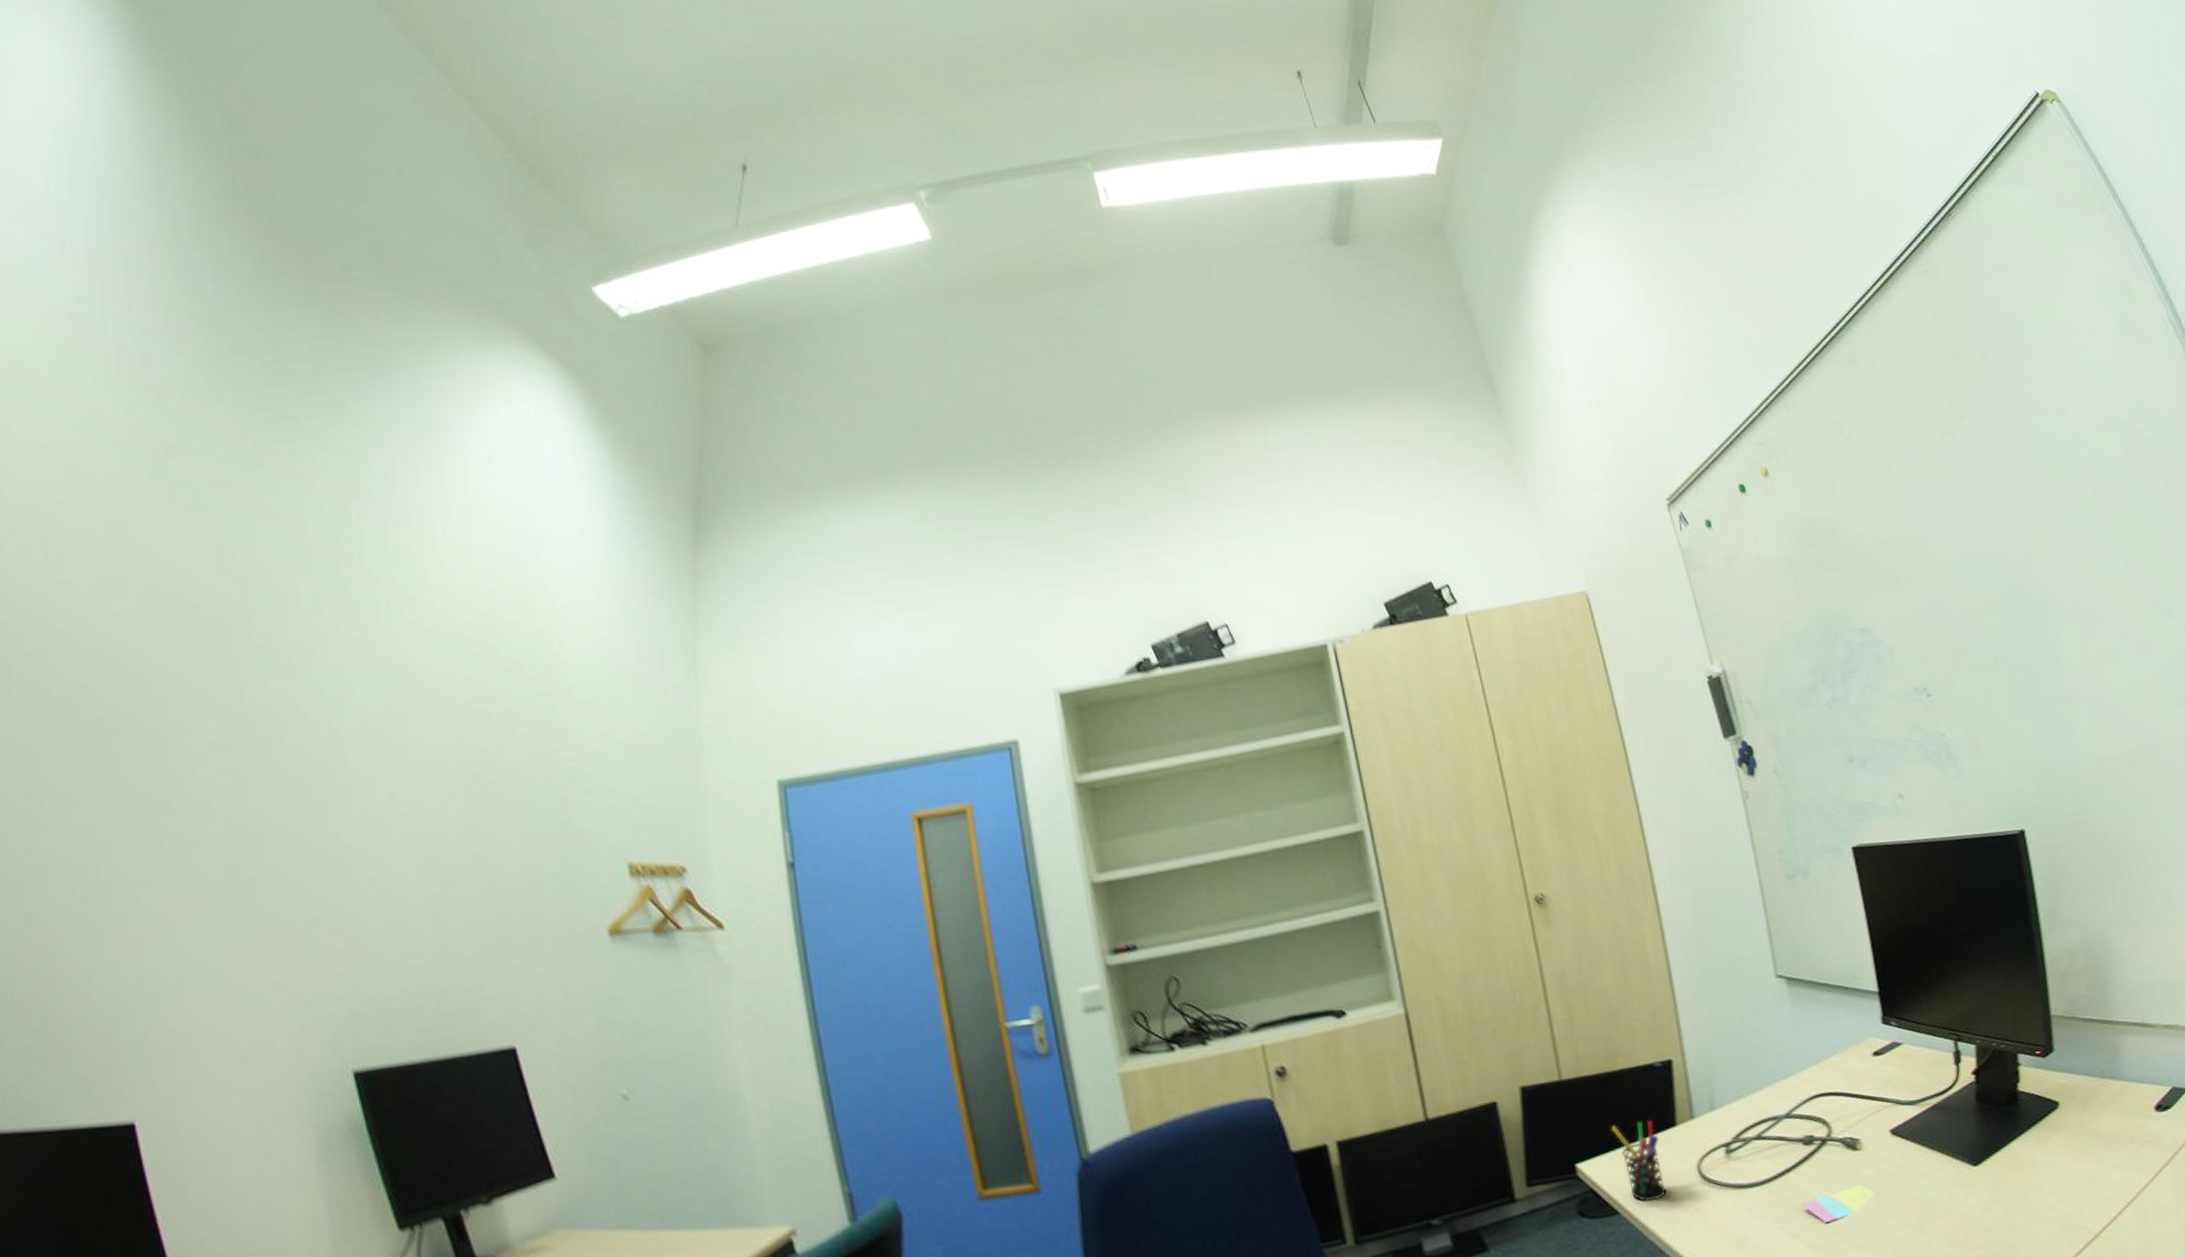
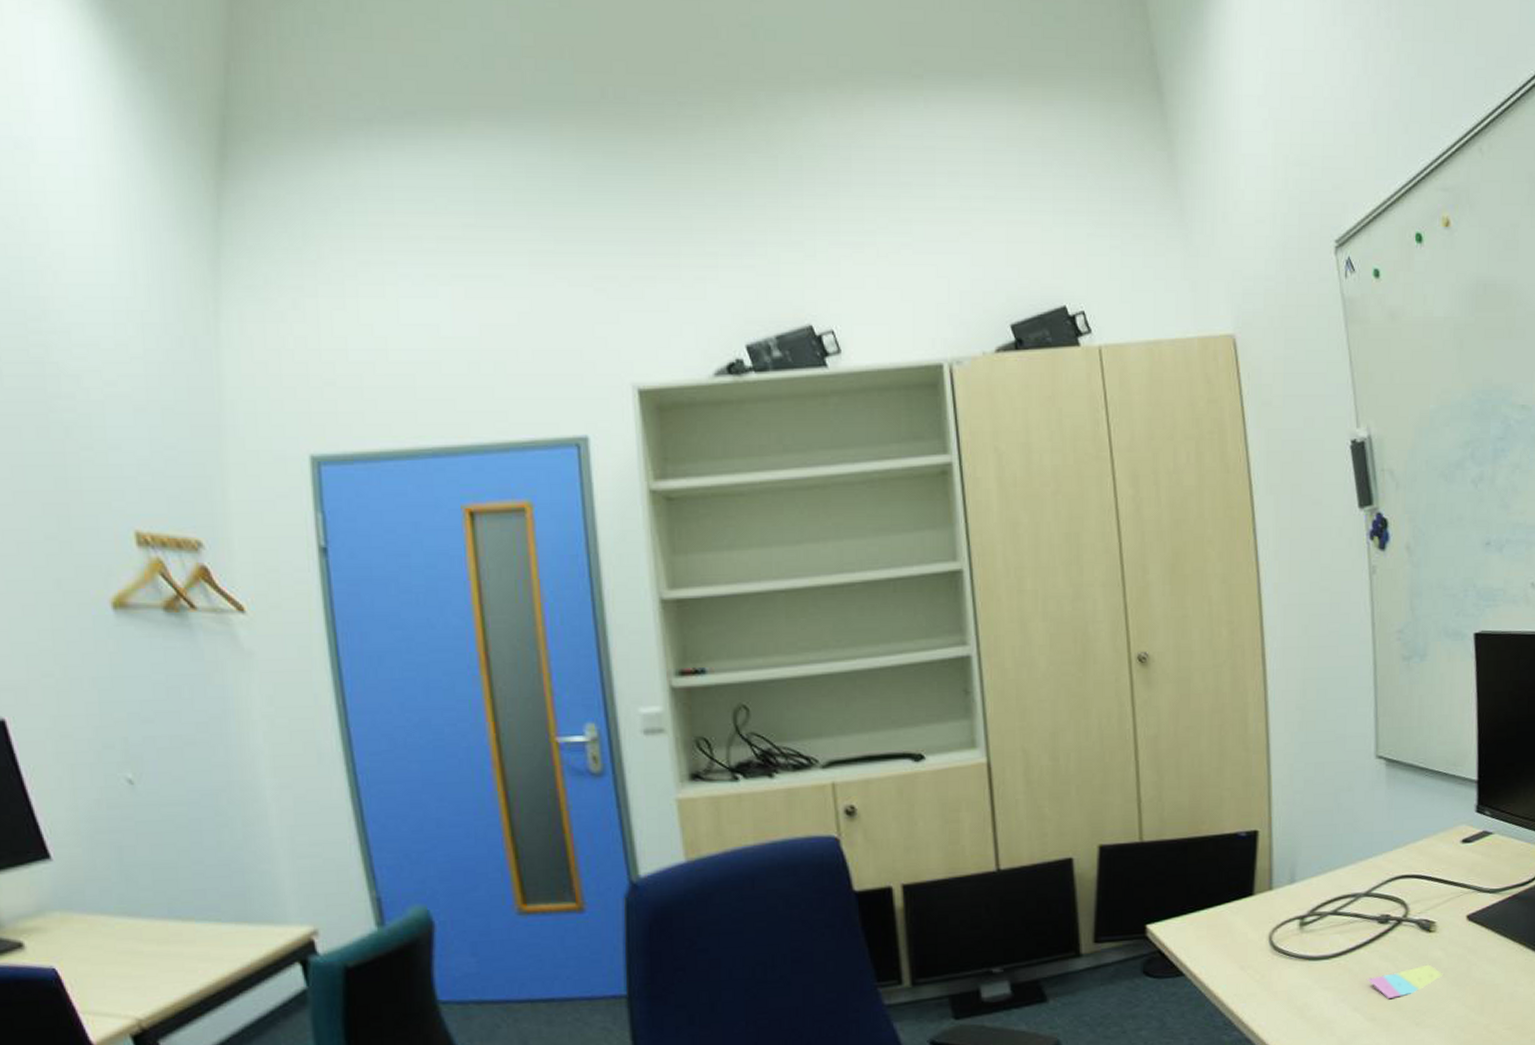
pen holder: present [1612,1120,1666,1202] -> none [1188,888,1235,967]

